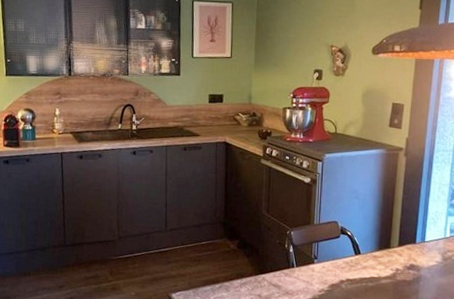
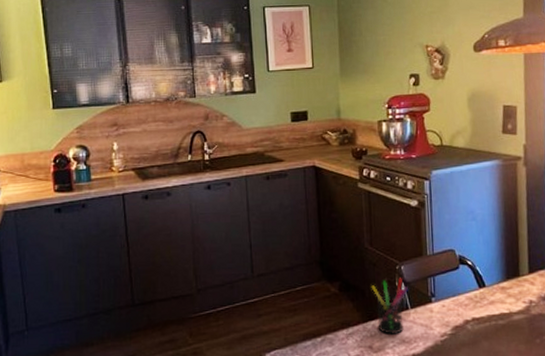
pen holder: none [264,241,296,287] -> present [371,278,409,335]

